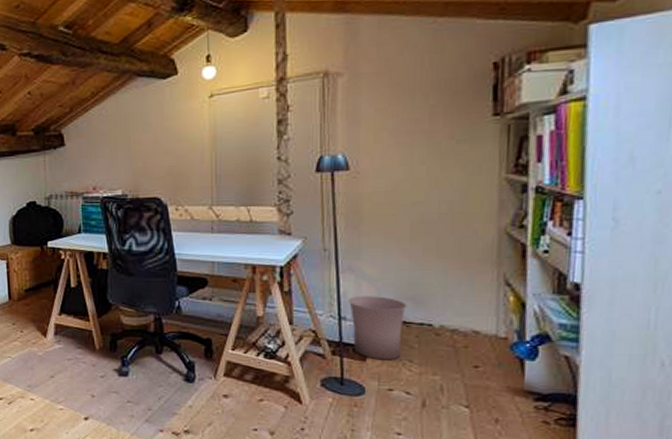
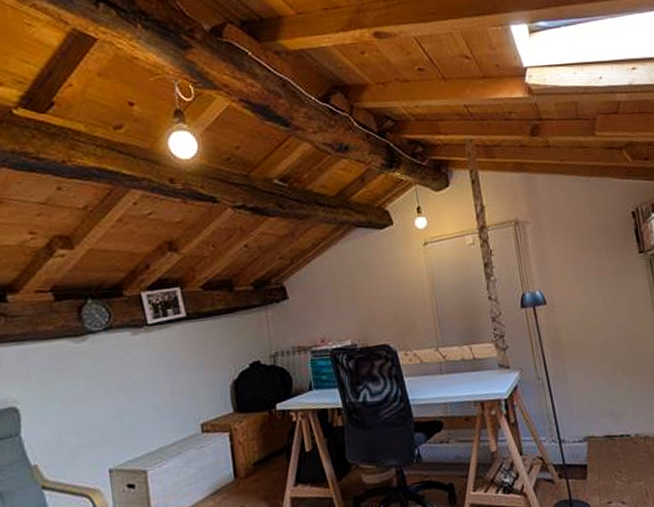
waste bin: present [348,296,407,360] -> none [563,415,612,476]

